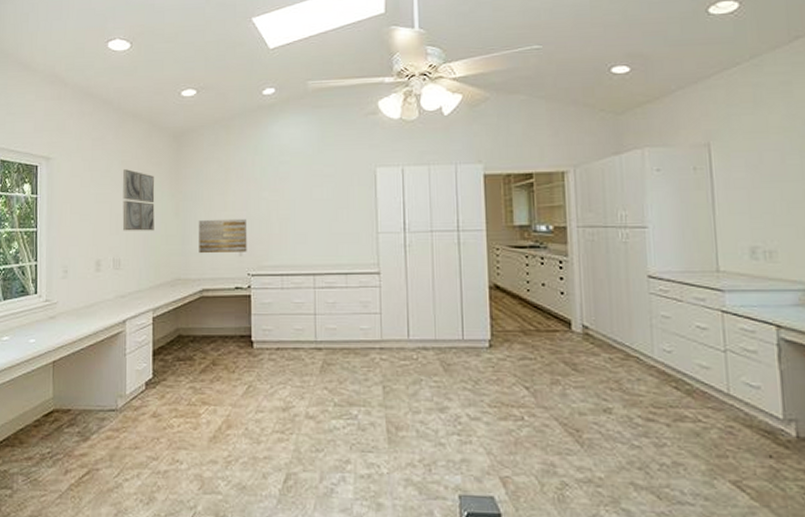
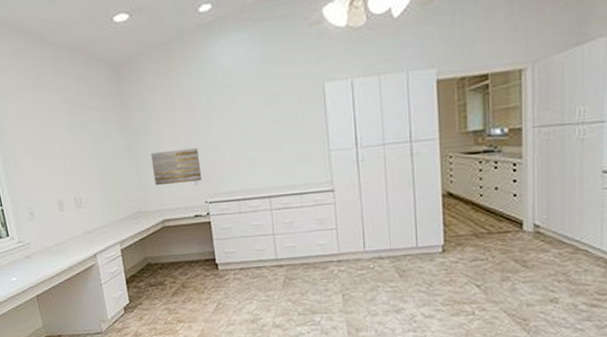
wall art: present [122,169,155,231] -> none [67,107,109,170]

